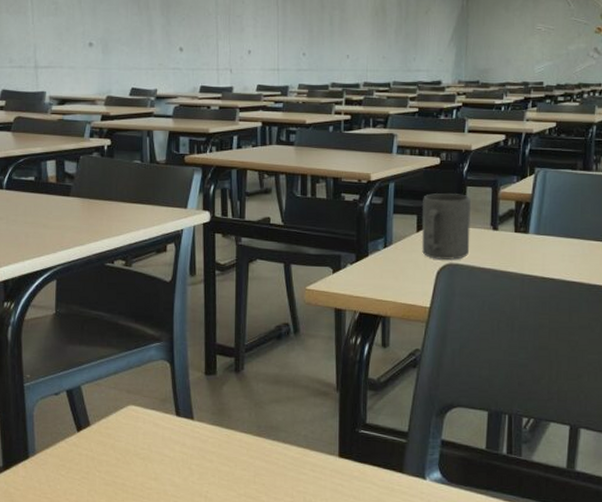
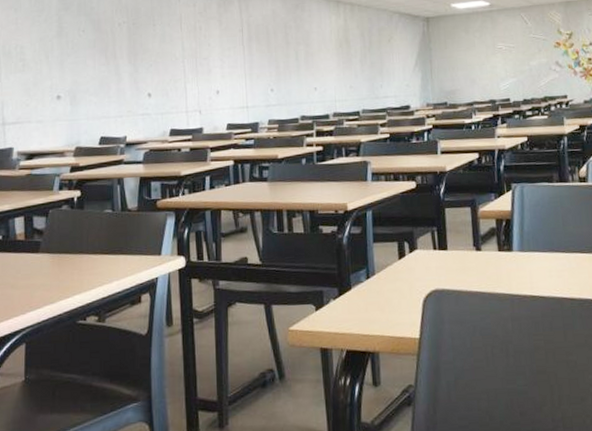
mug: present [422,193,471,260] -> none [402,216,455,286]

